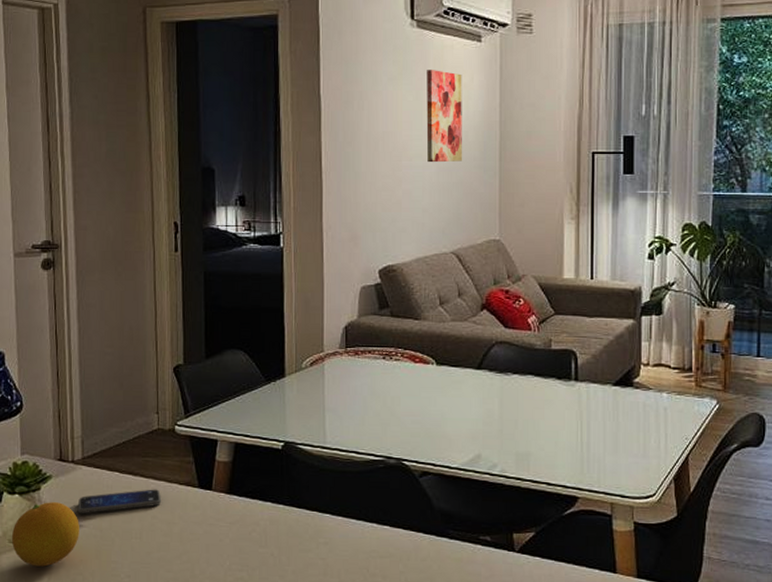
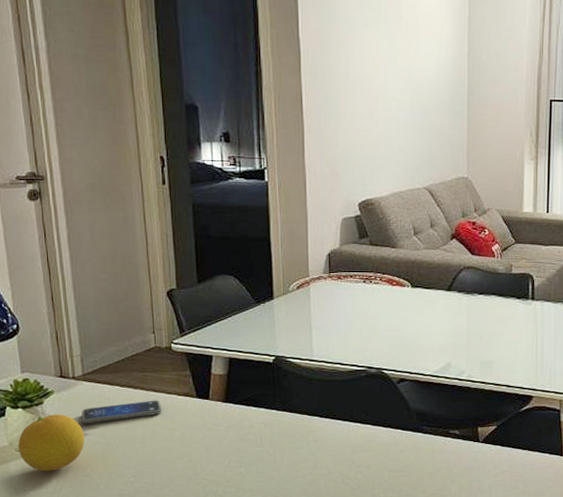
wall art: present [426,70,462,163] -> none [400,18,434,106]

